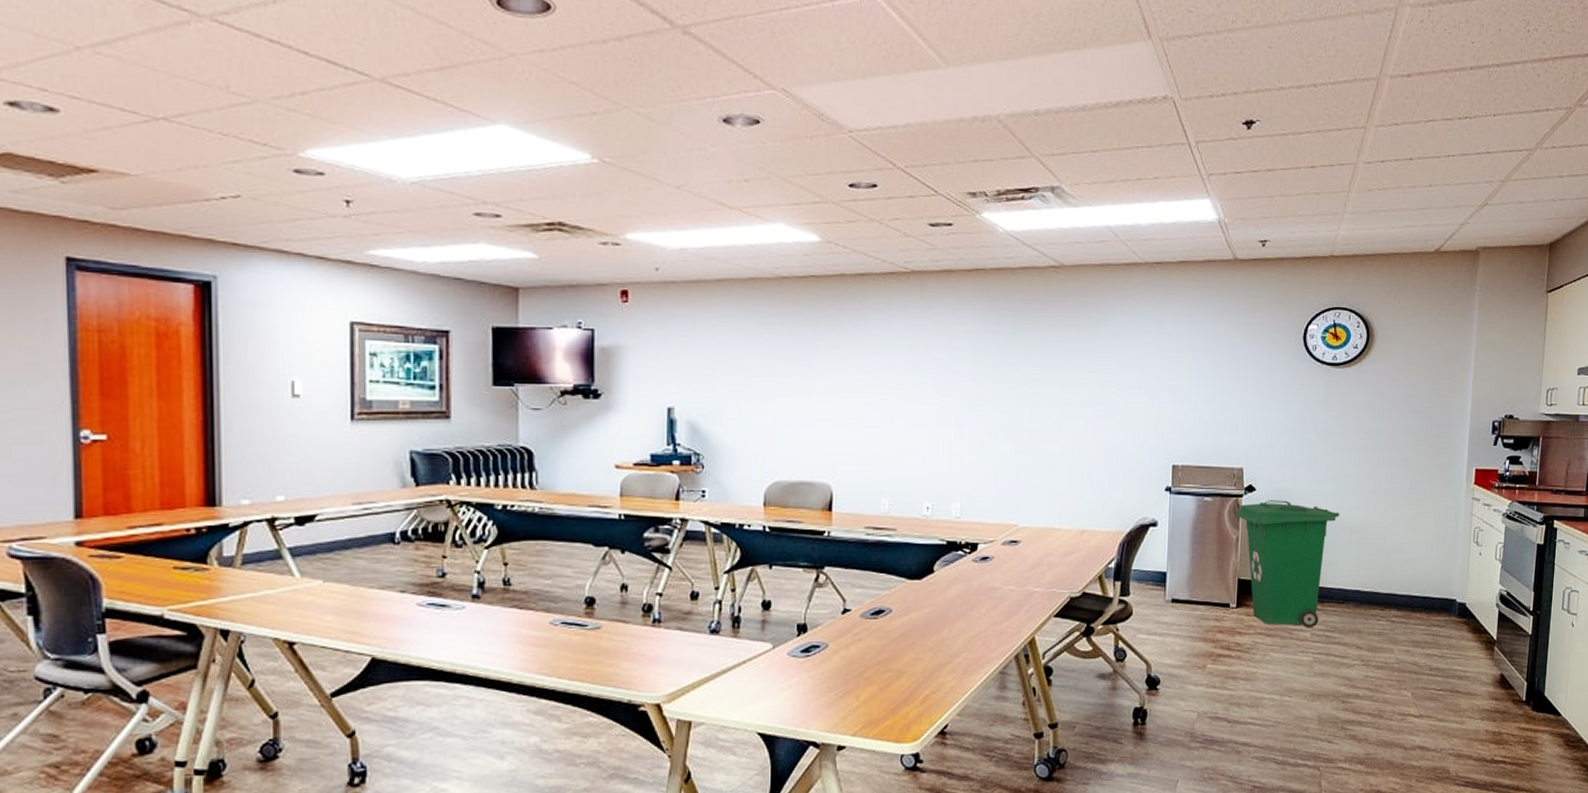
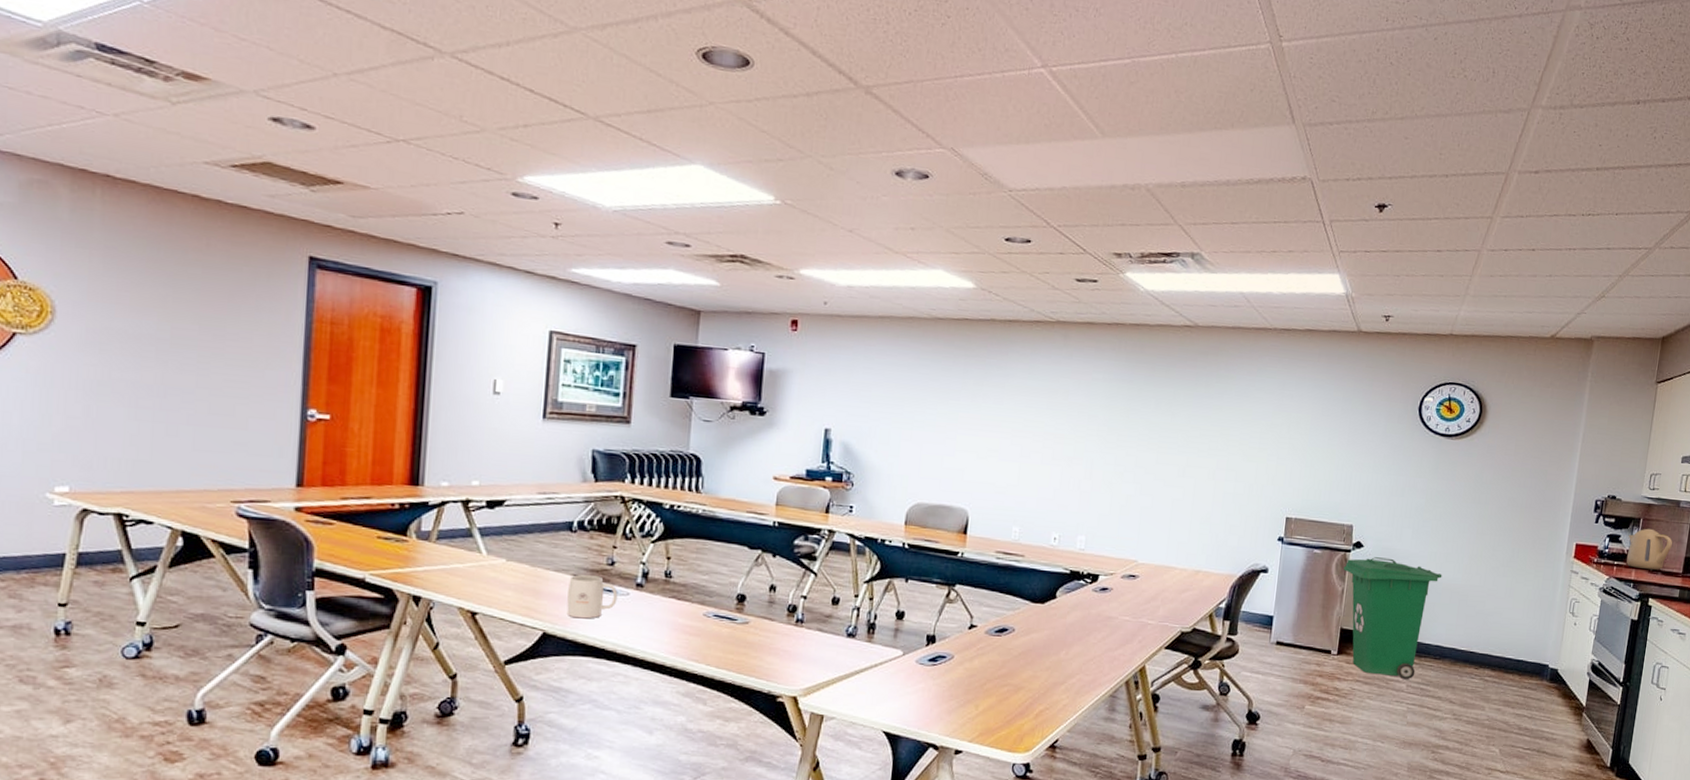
mug: none [396,590,452,639] -> present [566,575,618,619]
kettle: none [1528,446,1575,491] -> present [1626,528,1673,571]

